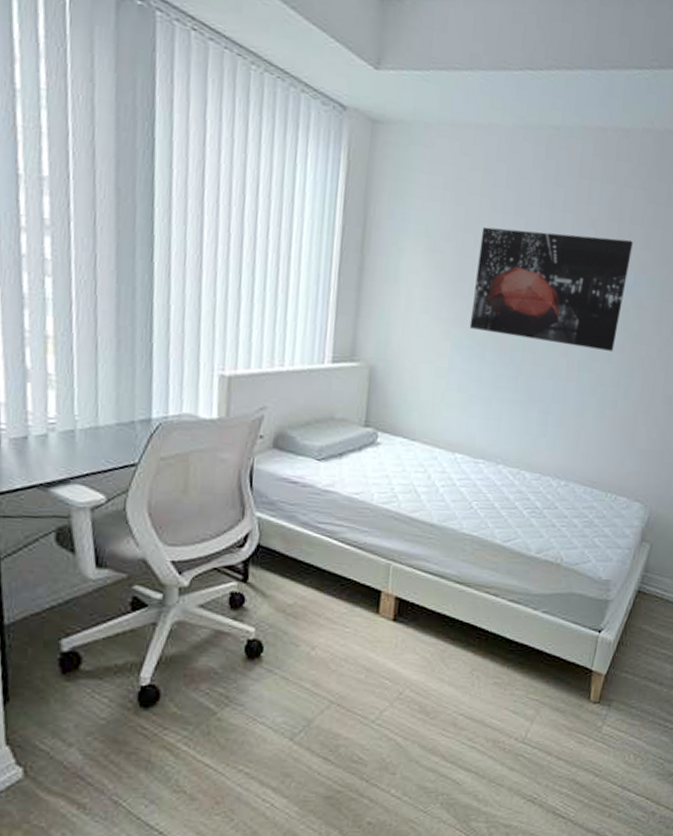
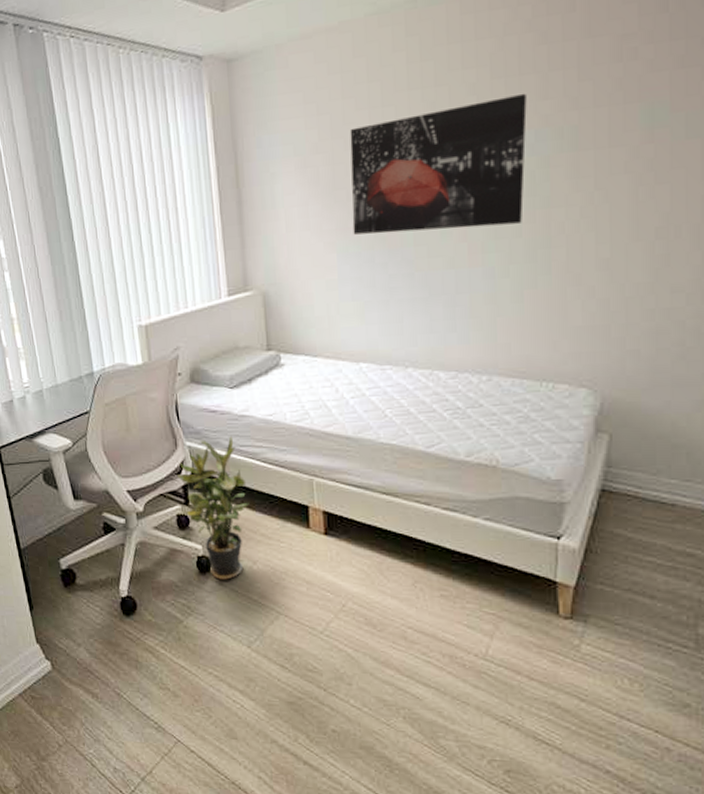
potted plant: none [239,511,319,668] -> present [178,436,249,581]

